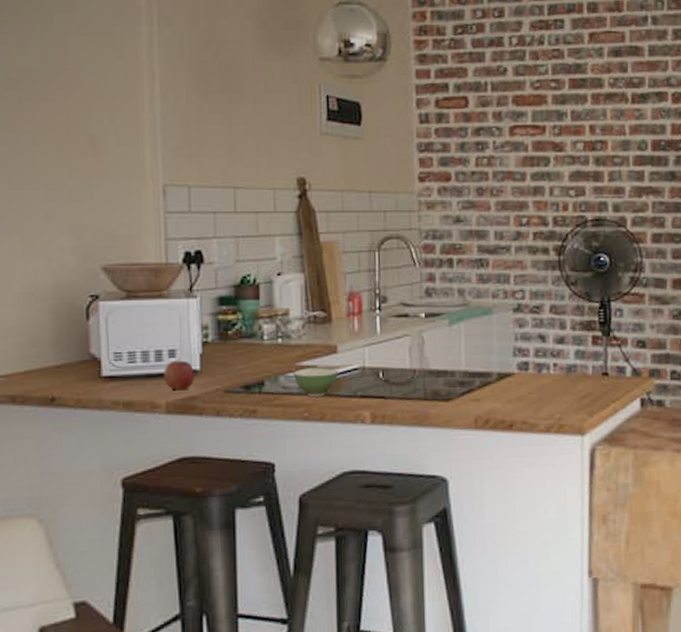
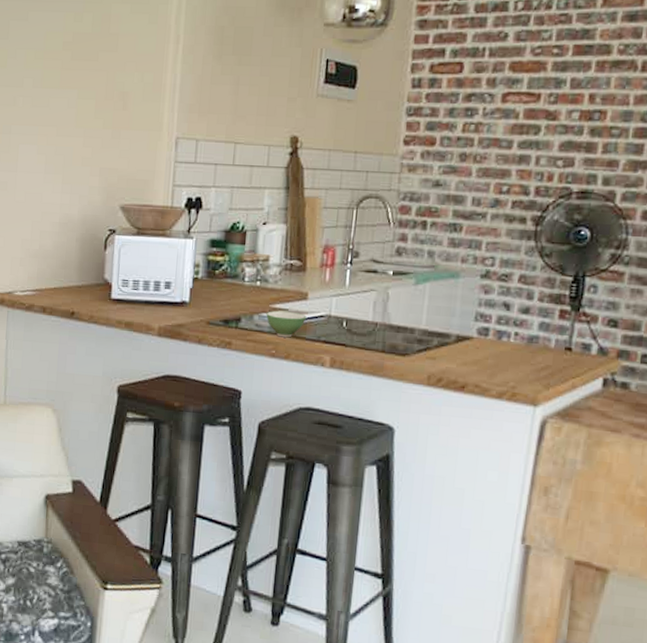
fruit: present [163,360,194,391] -> none [159,291,184,318]

